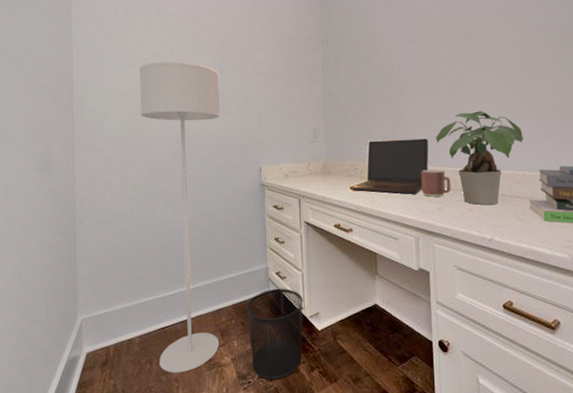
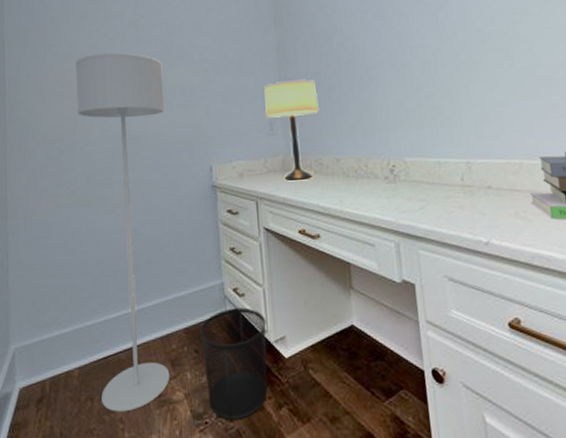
table lamp: none [310,94,357,182] -> present [264,80,319,181]
laptop: present [349,138,429,194] -> none [314,125,406,192]
mug: present [420,169,451,197] -> none [396,161,435,194]
potted plant: present [436,111,524,205] -> none [412,90,519,202]

